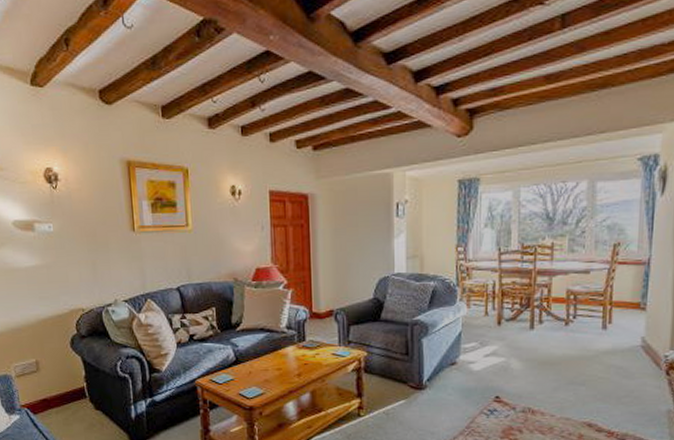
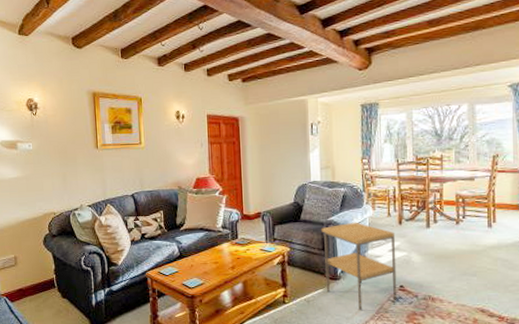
side table: none [405,322,493,425] -> present [321,222,397,311]

